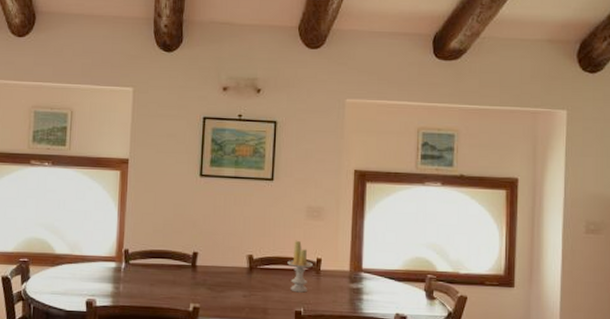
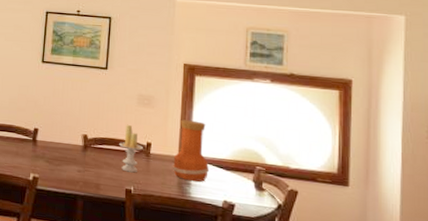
vase: none [343,231,381,297] -> present [172,119,209,182]

